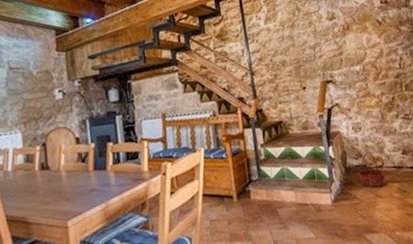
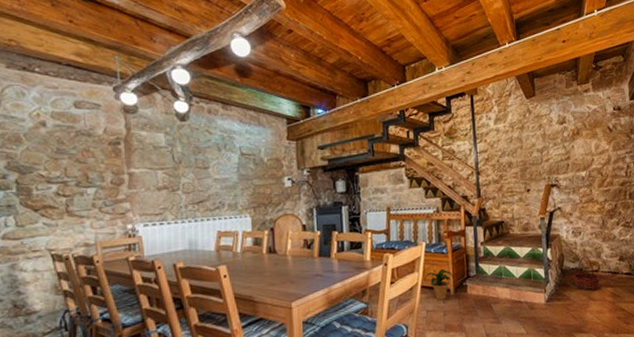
potted plant: none [205,174,235,209] -> present [424,268,453,300]

